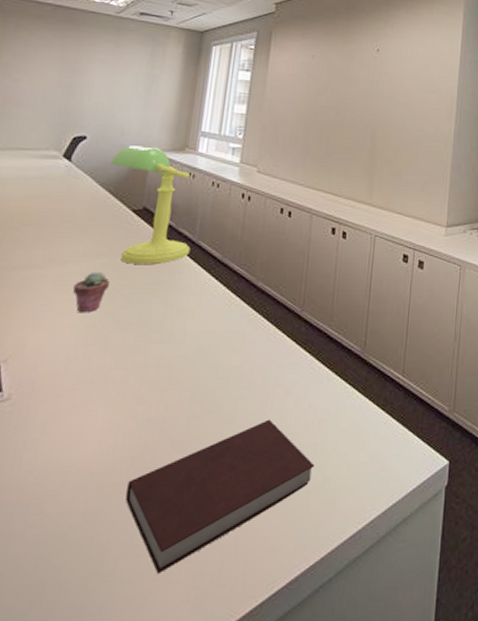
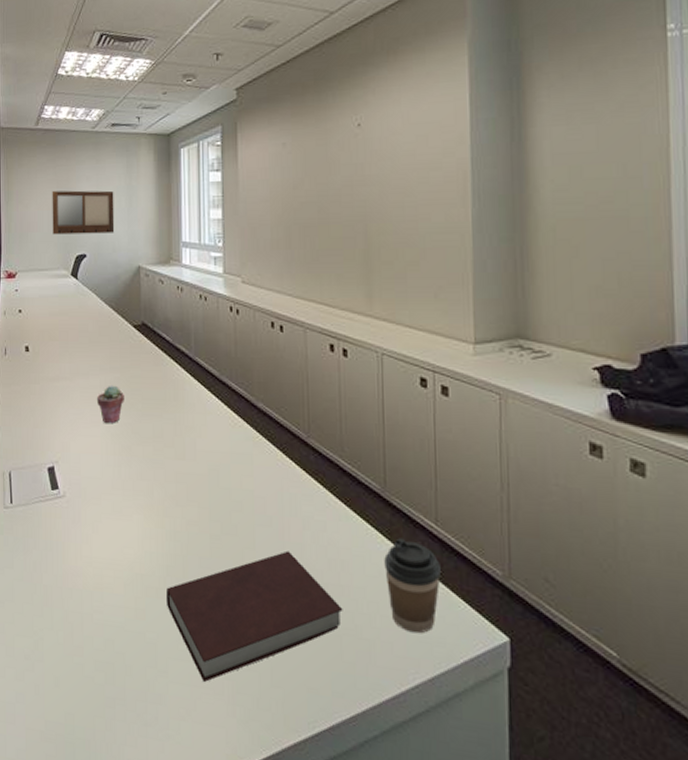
writing board: none [46,69,132,118] -> present [52,190,115,235]
desk lamp: present [111,146,191,264] -> none [109,261,189,380]
coffee cup: none [356,391,403,474] -> present [384,538,441,634]

